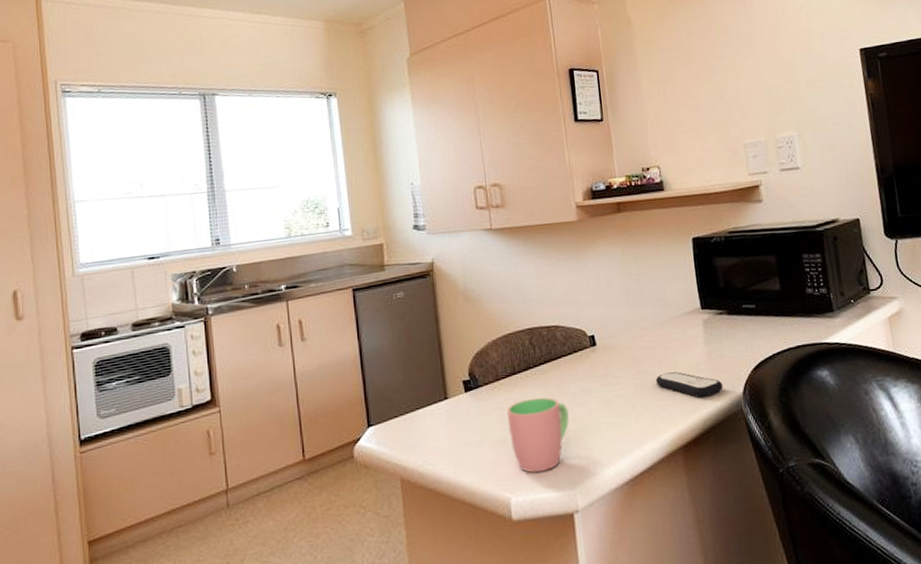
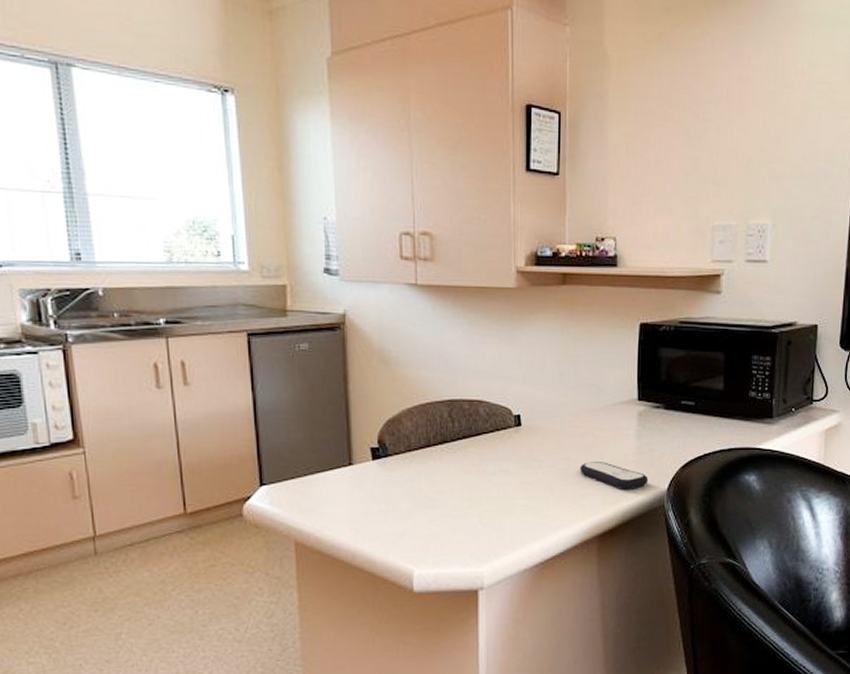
cup: present [506,397,569,473] -> none [416,473,483,548]

